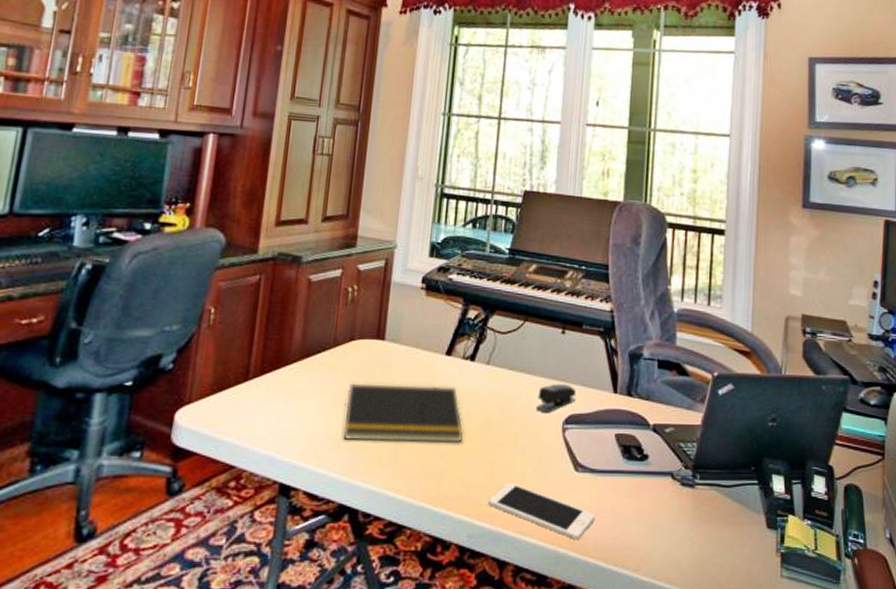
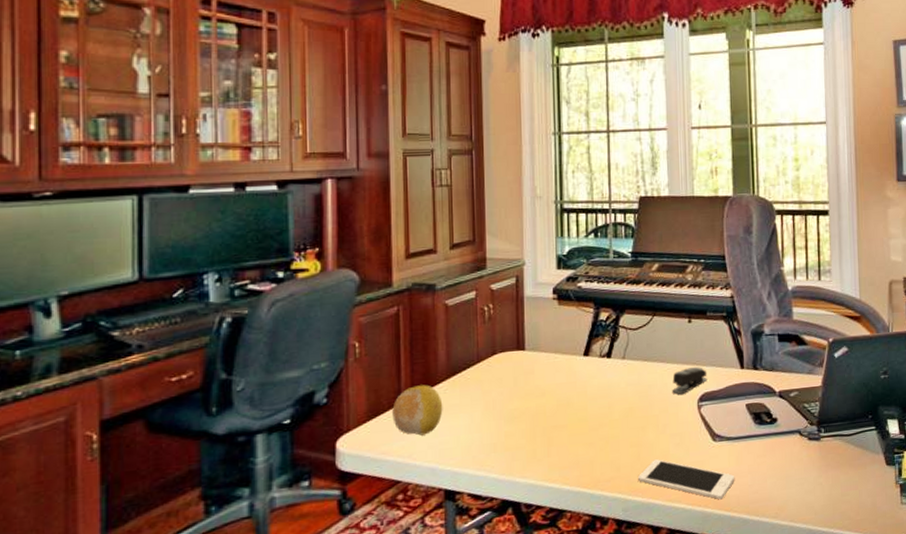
fruit: none [237,363,292,419] -> present [392,385,443,436]
notepad: present [343,383,464,443] -> none [495,383,609,443]

